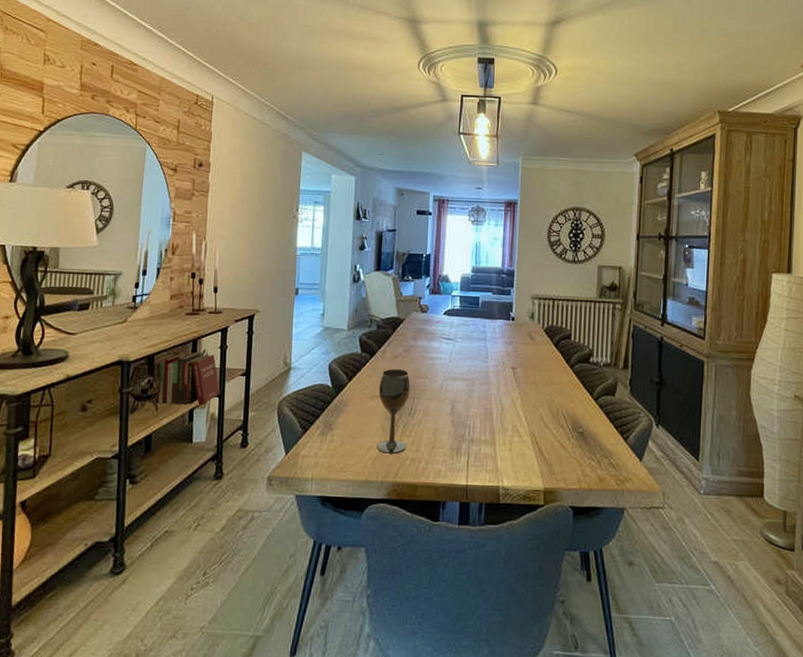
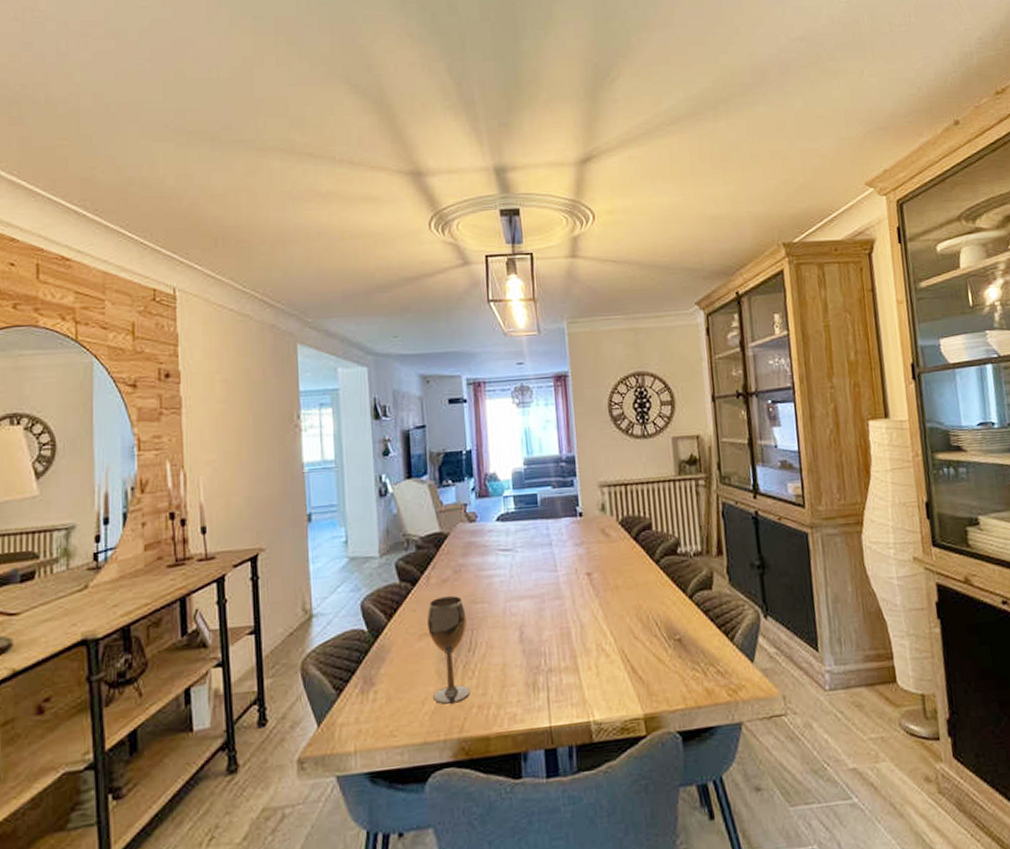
books: present [148,352,220,405] -> none [128,613,224,690]

